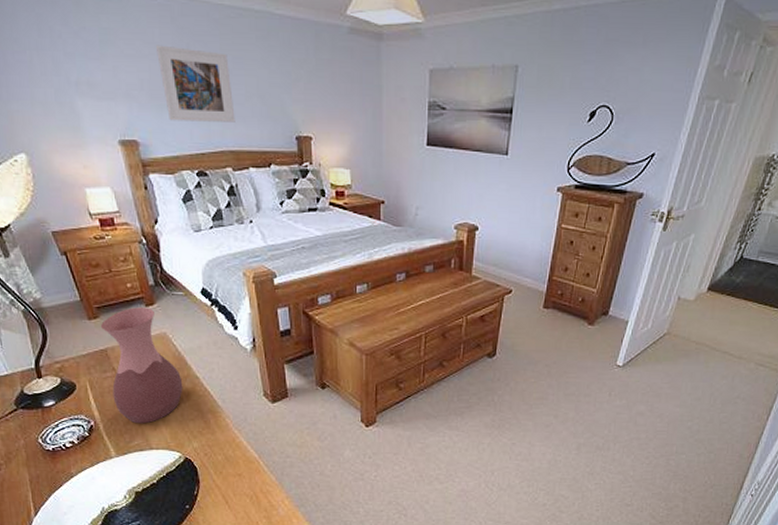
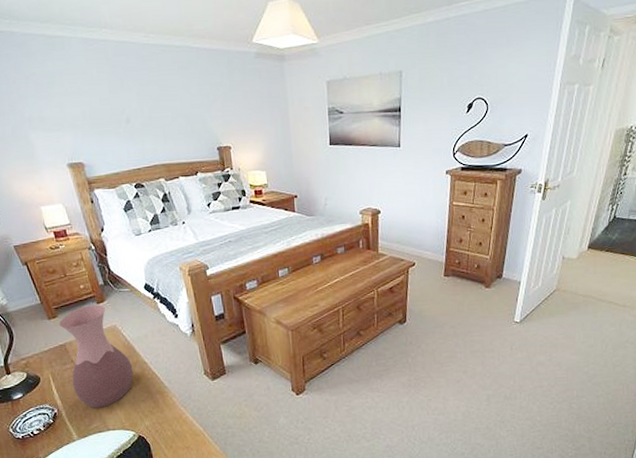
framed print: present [155,45,235,122] -> none [94,81,165,144]

